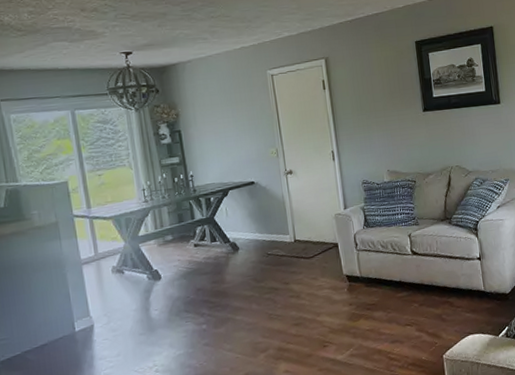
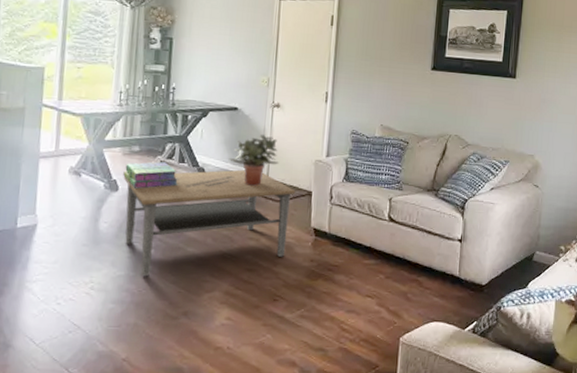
stack of books: none [162,244,214,274] -> present [123,162,178,189]
coffee table: none [163,235,326,351] -> present [123,169,296,277]
potted plant: none [256,201,303,250] -> present [228,135,279,186]

